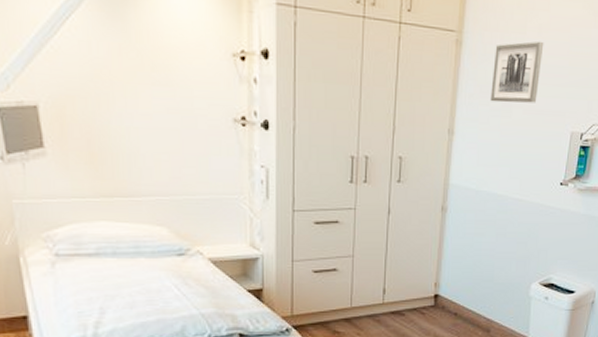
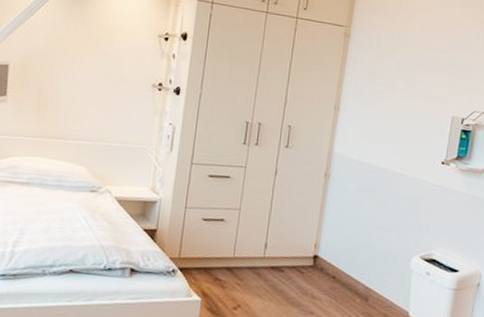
wall art: present [490,41,544,103] -> none [374,37,425,89]

